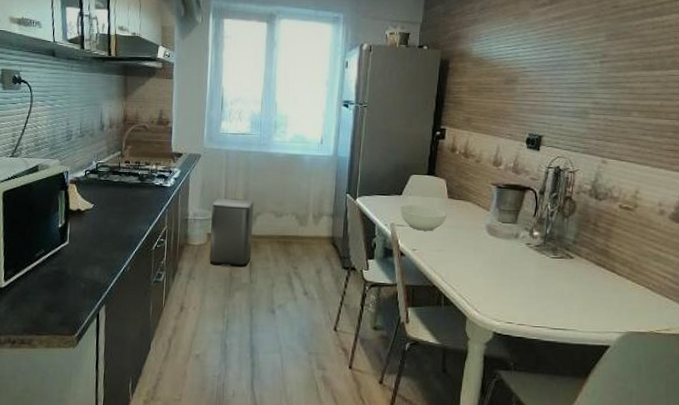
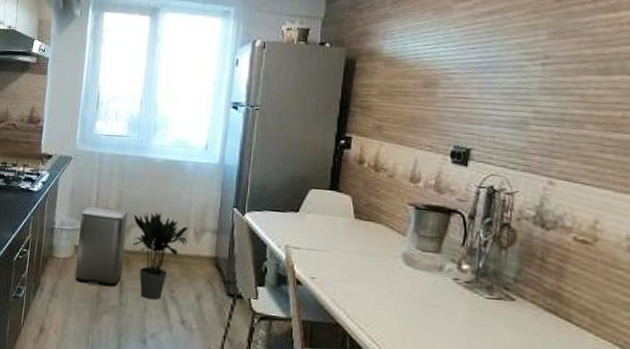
potted plant: none [259,200,308,276] -> present [132,211,189,300]
bowl: present [401,204,448,231] -> none [297,223,354,257]

